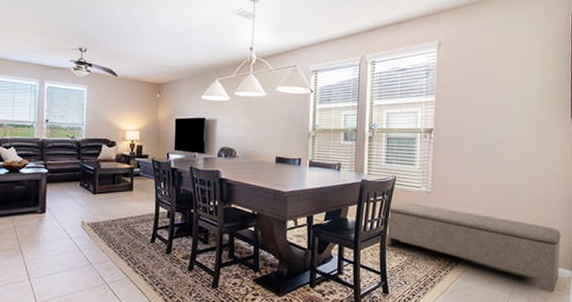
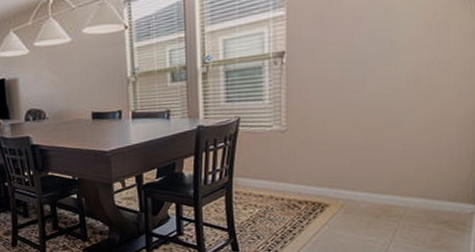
bench: present [384,201,561,293] -> none [230,145,461,233]

